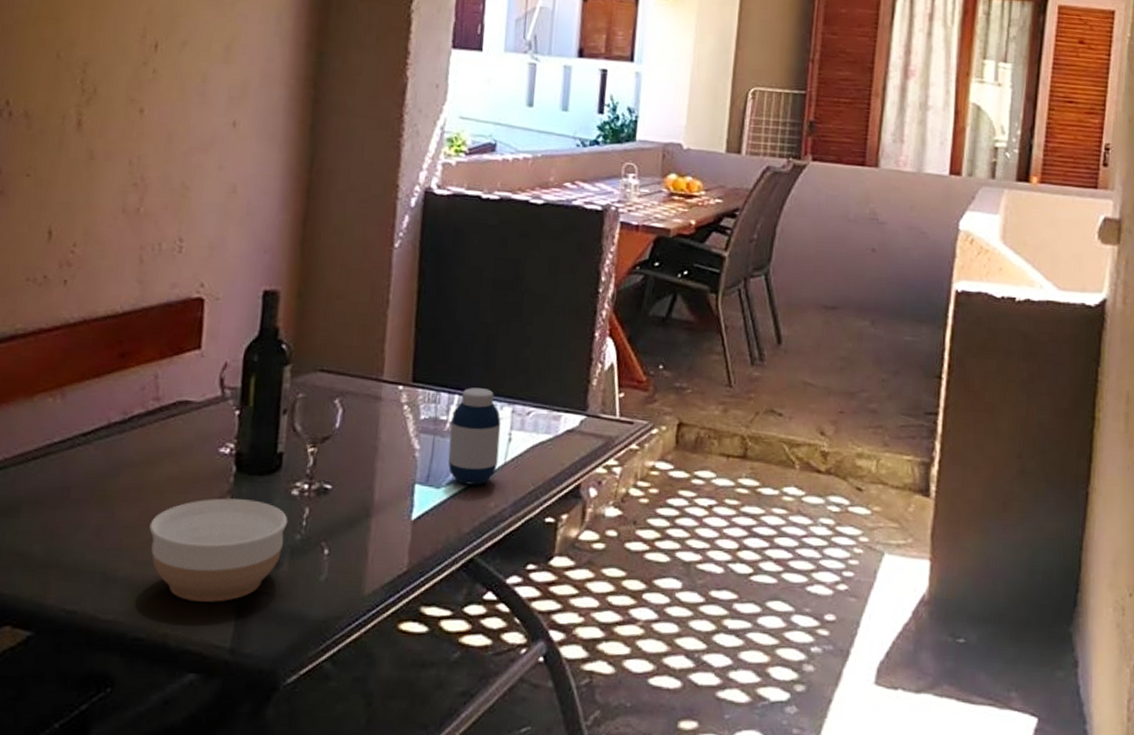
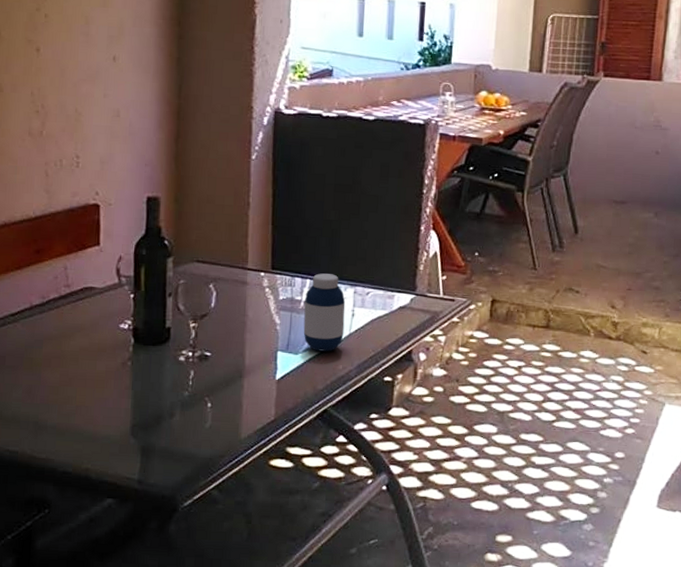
bowl: present [149,498,288,602] -> none [69,363,178,445]

